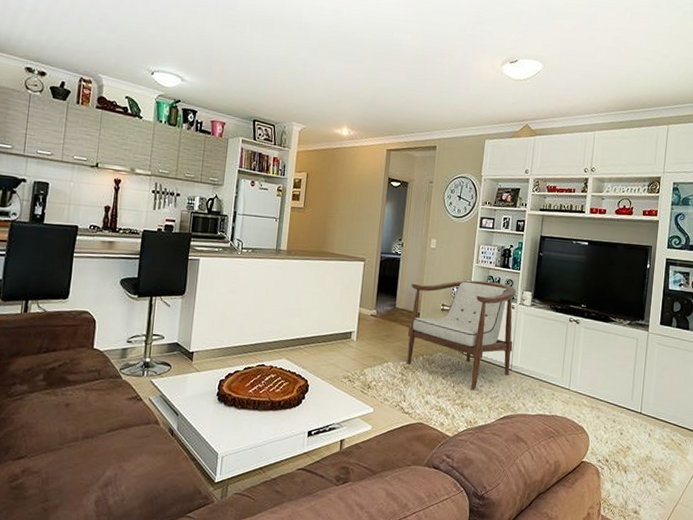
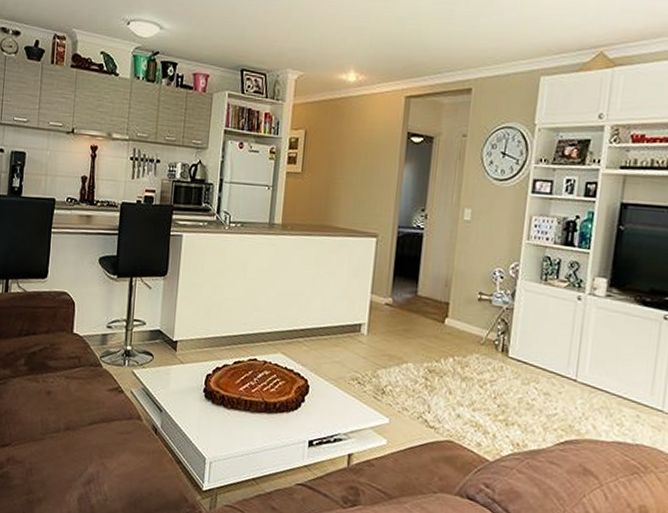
armchair: present [407,280,517,390] -> none [432,262,585,404]

